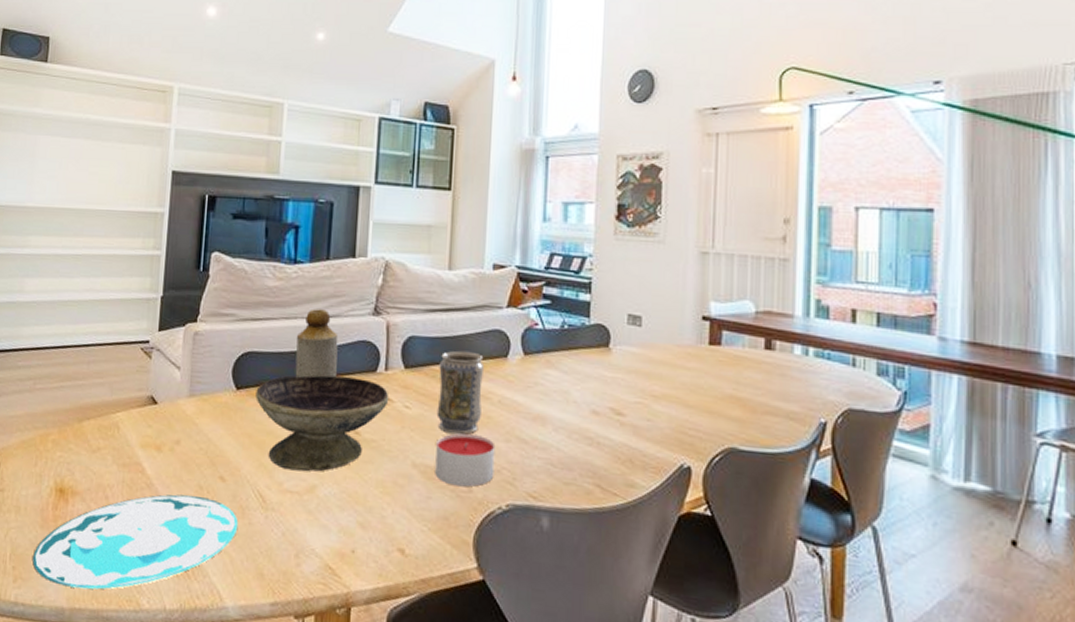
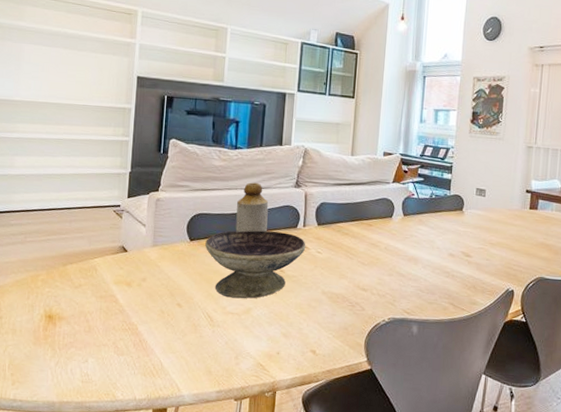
plate: present [32,494,238,590] -> none [28,317,192,388]
candle: present [435,433,496,487] -> none [338,270,382,307]
vase: present [436,350,485,435] -> none [340,213,376,271]

